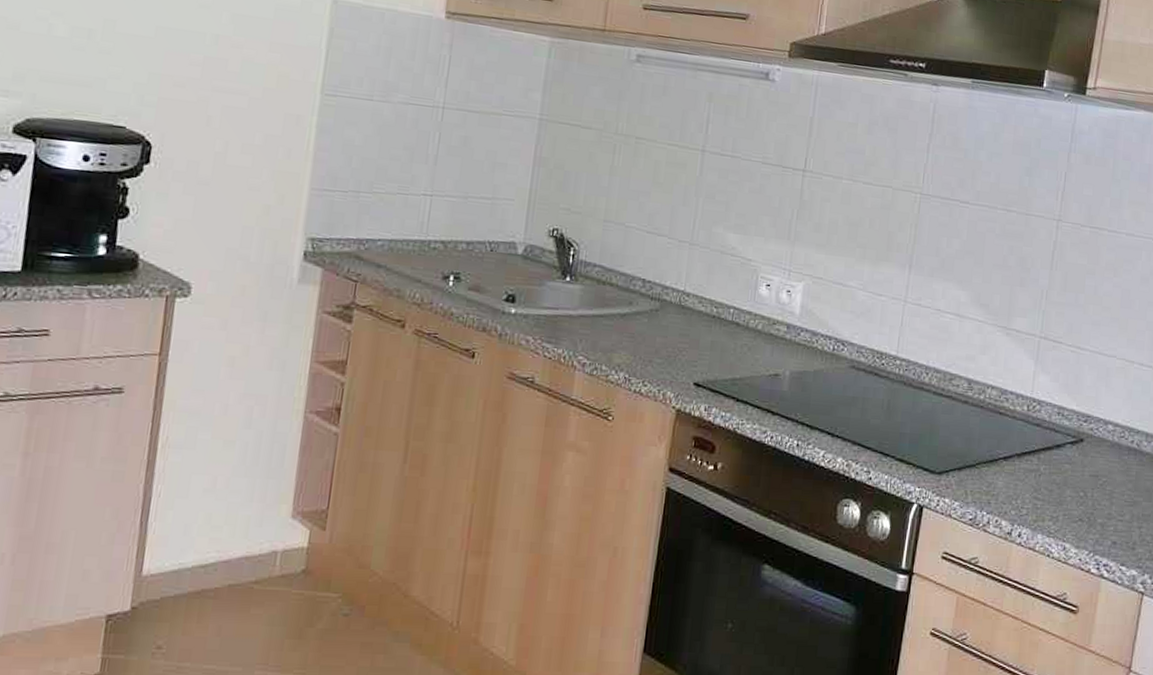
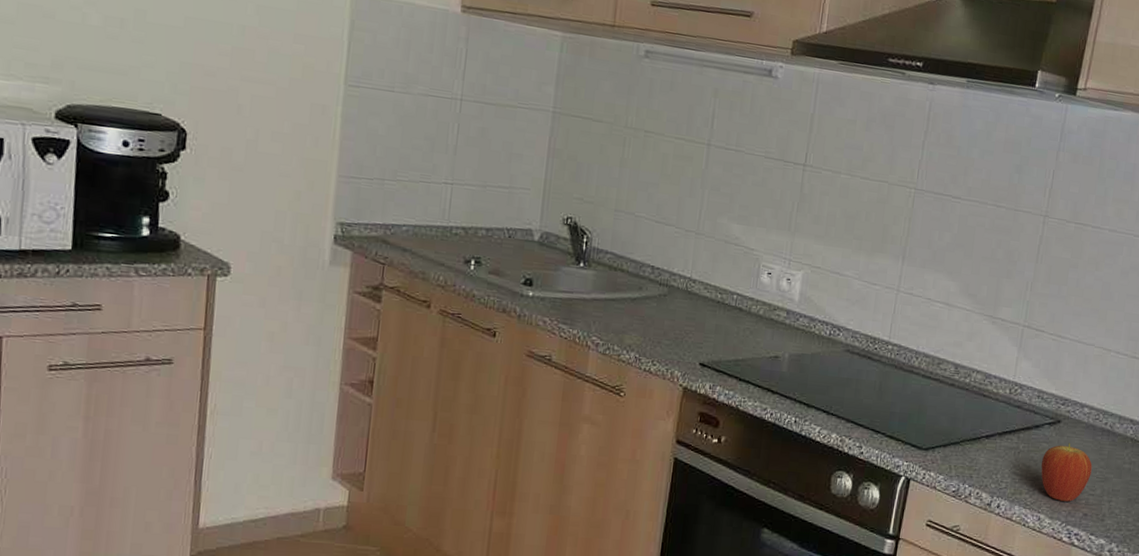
fruit: none [1064,463,1120,529] -> present [1041,442,1092,502]

